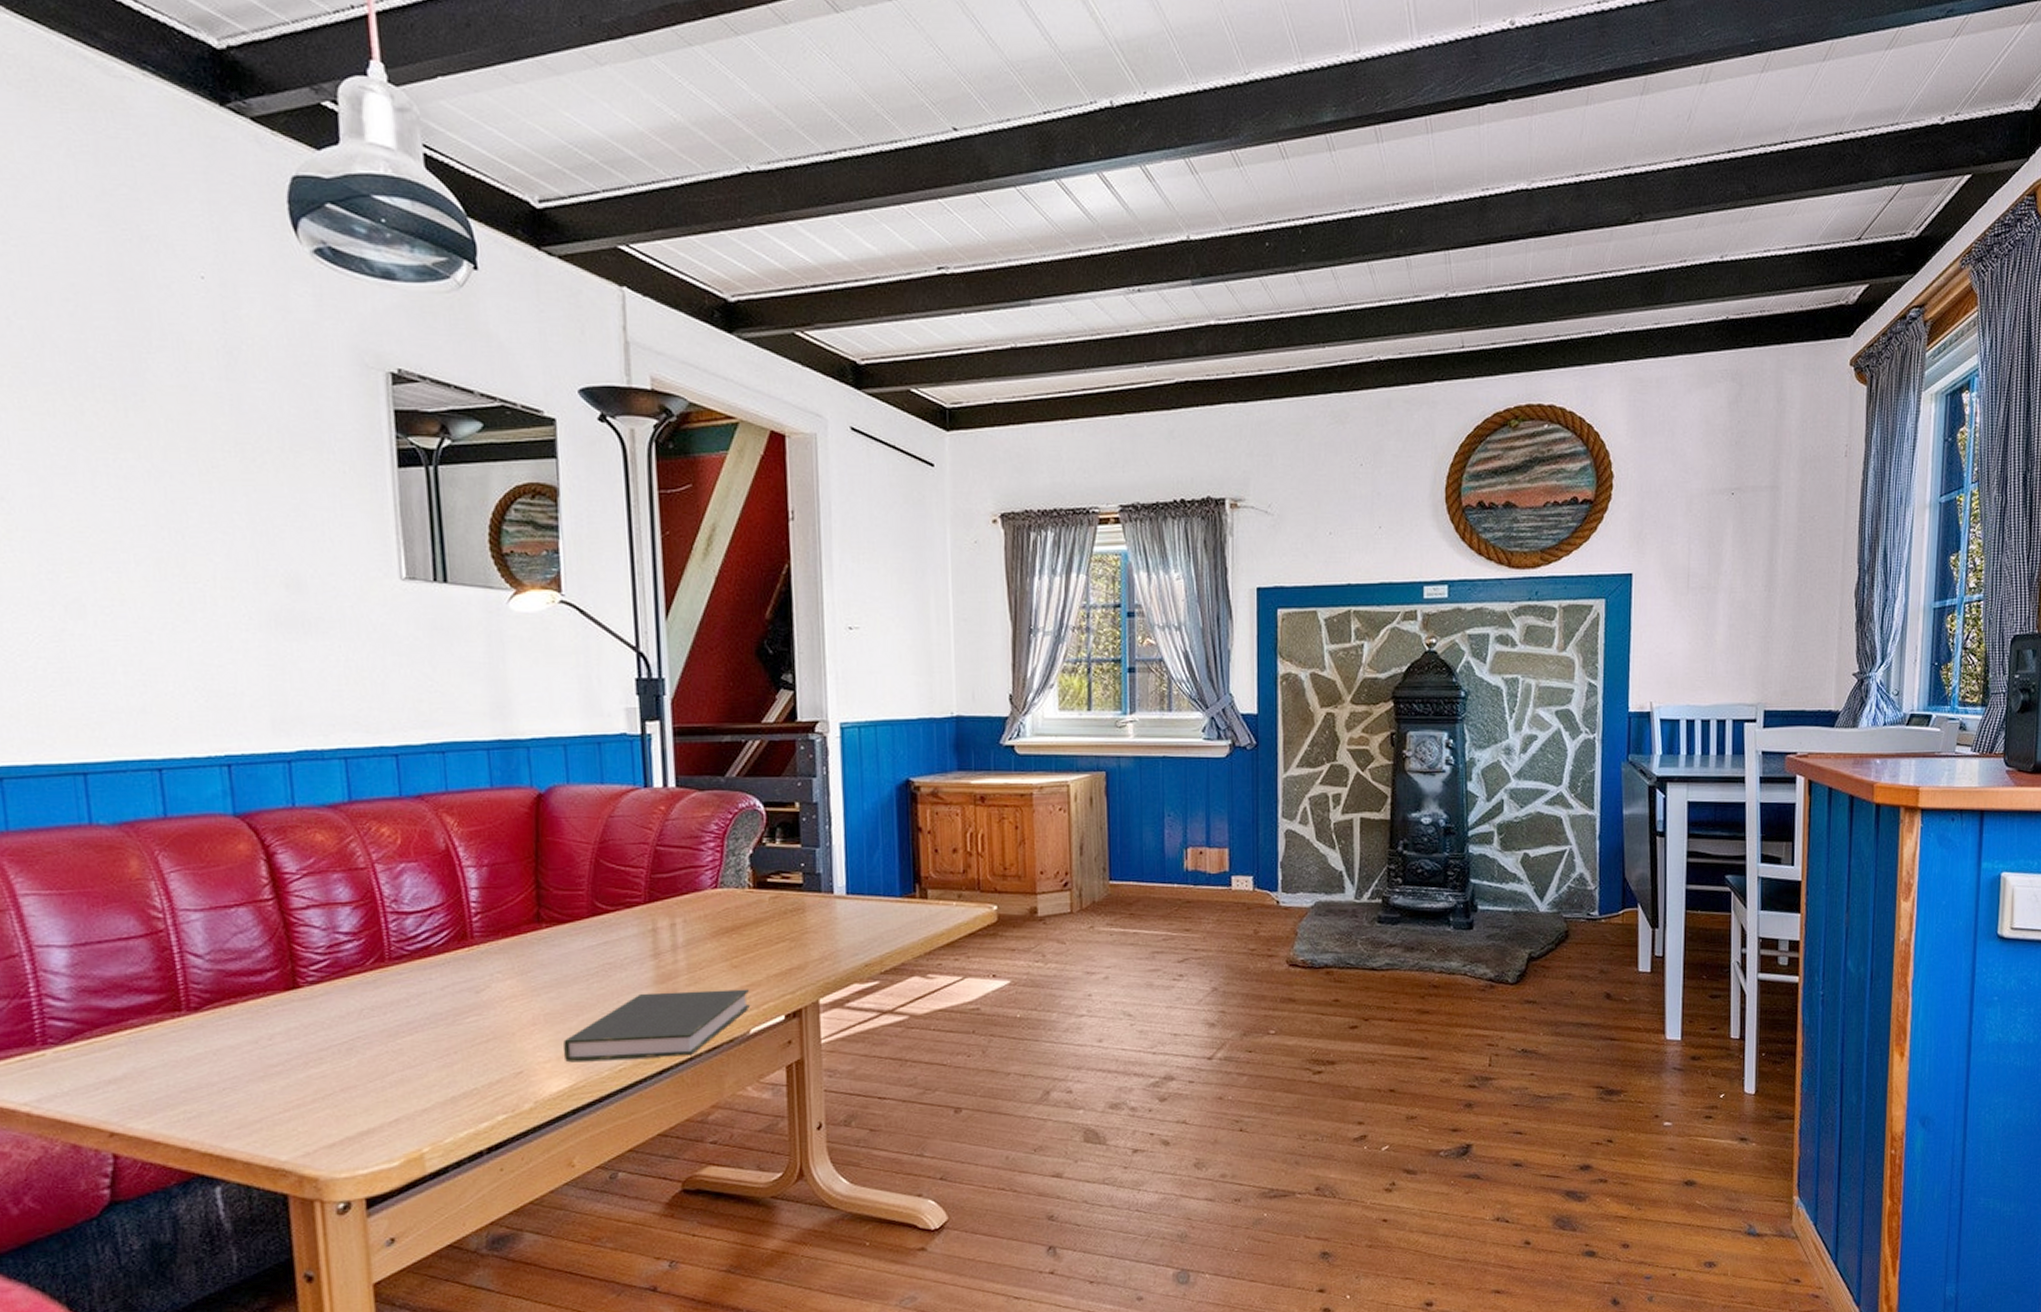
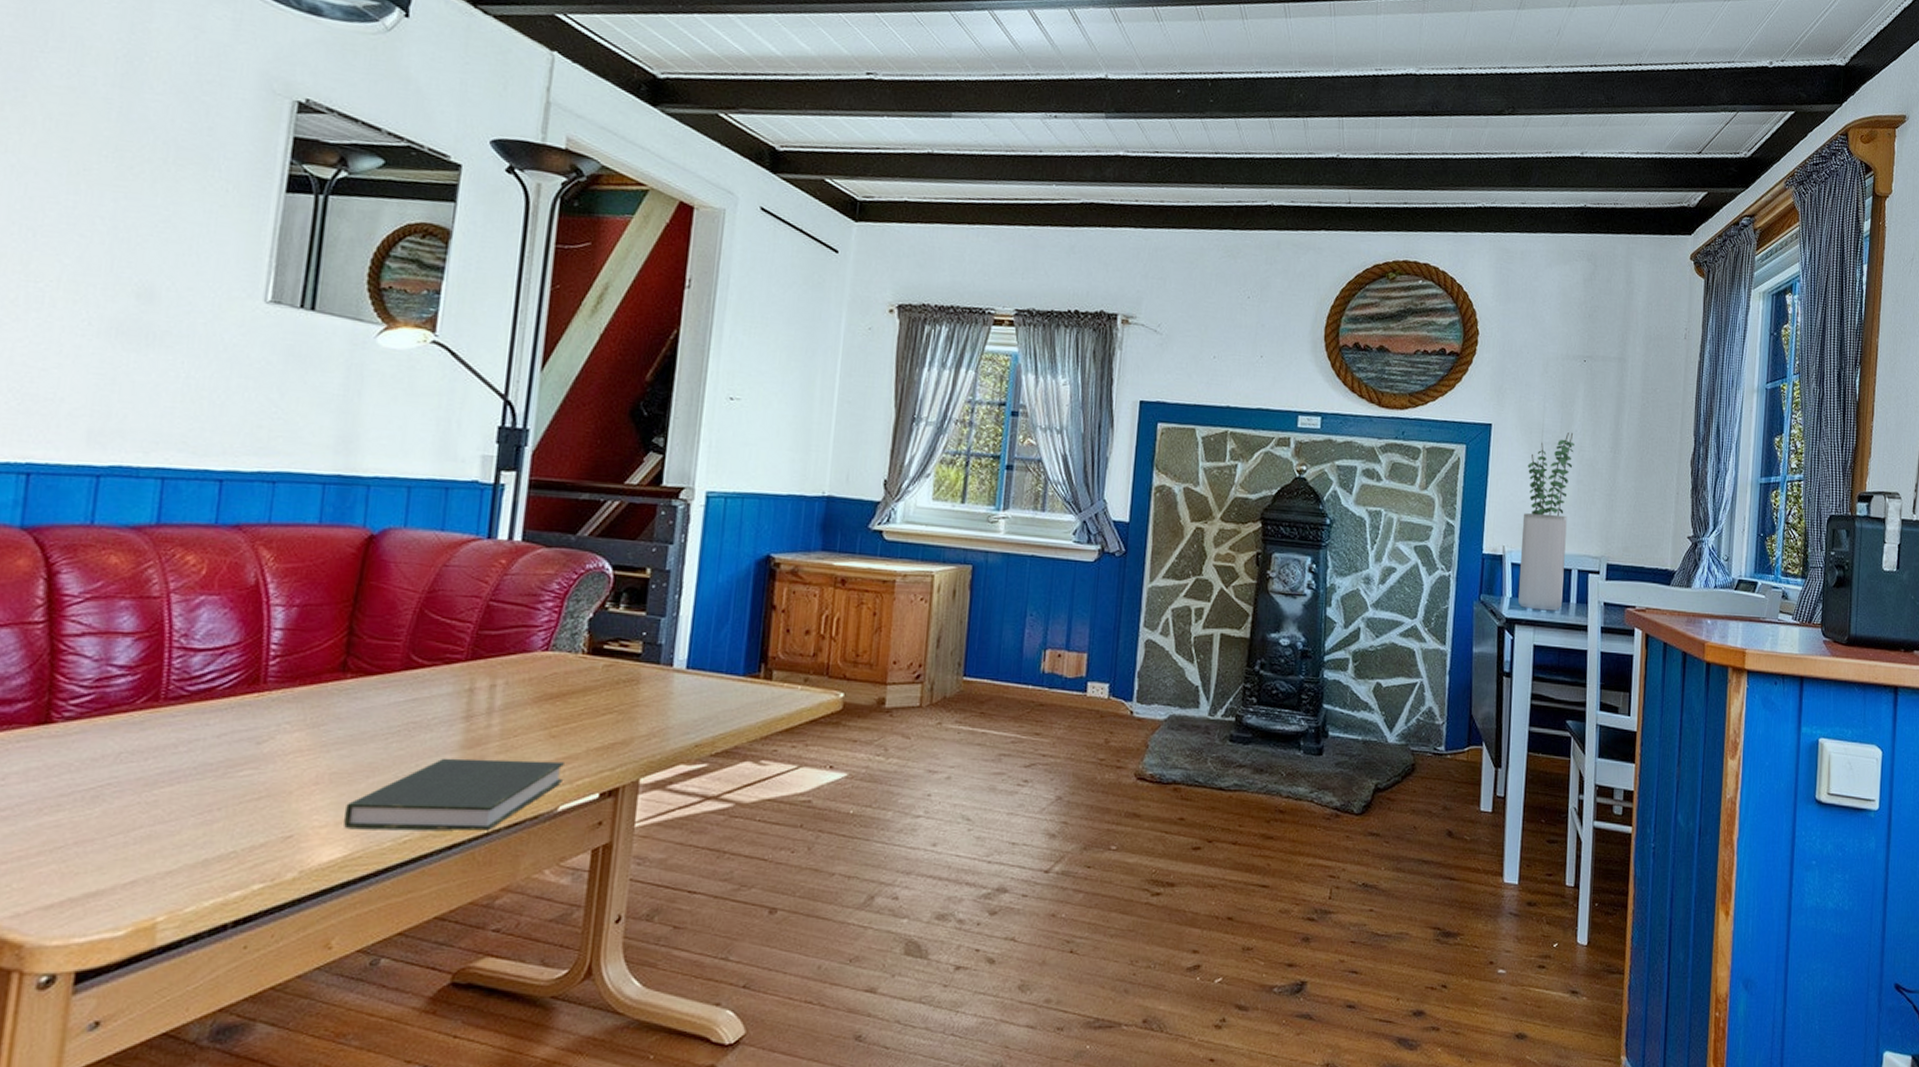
vase: none [1669,574,1724,766] -> present [1518,432,1575,612]

